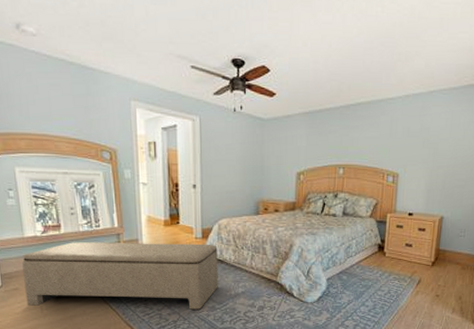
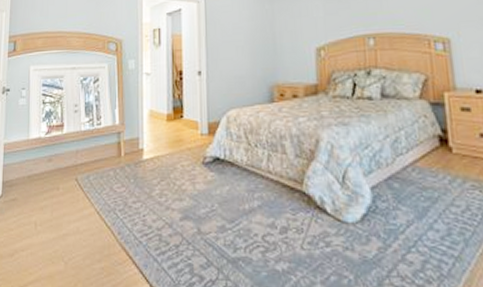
bench: present [22,242,218,310] -> none [22,141,229,230]

